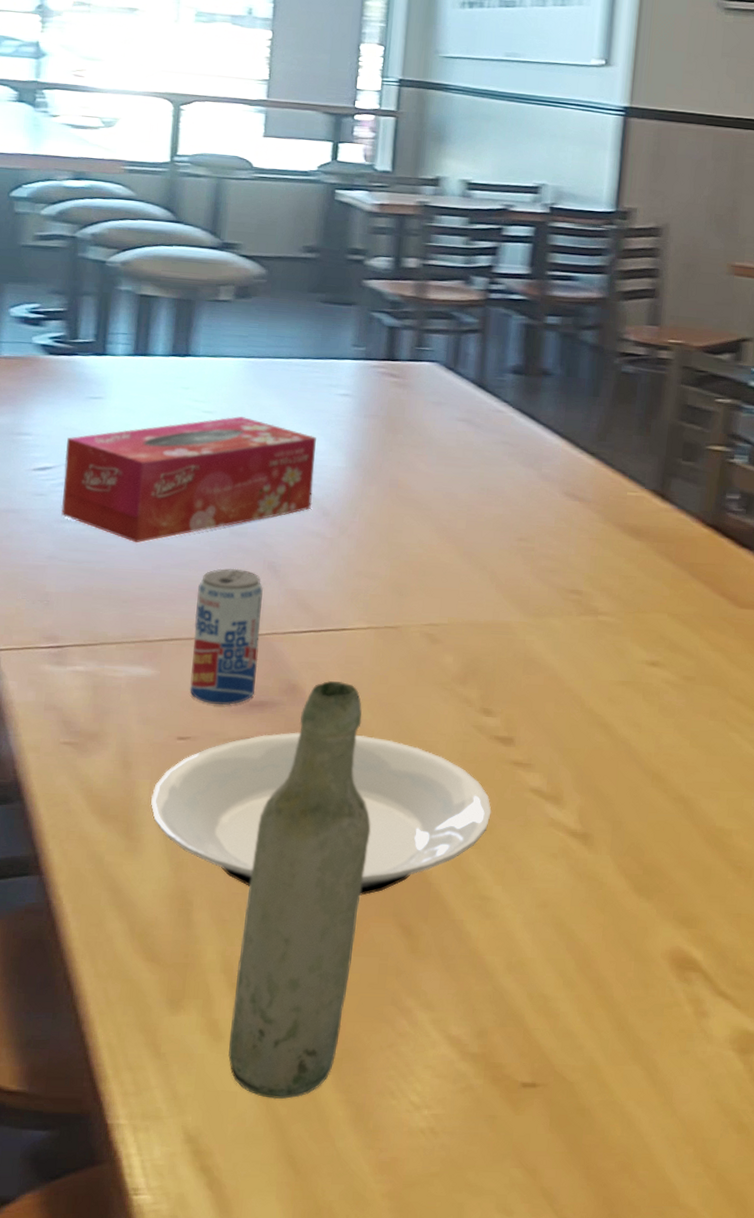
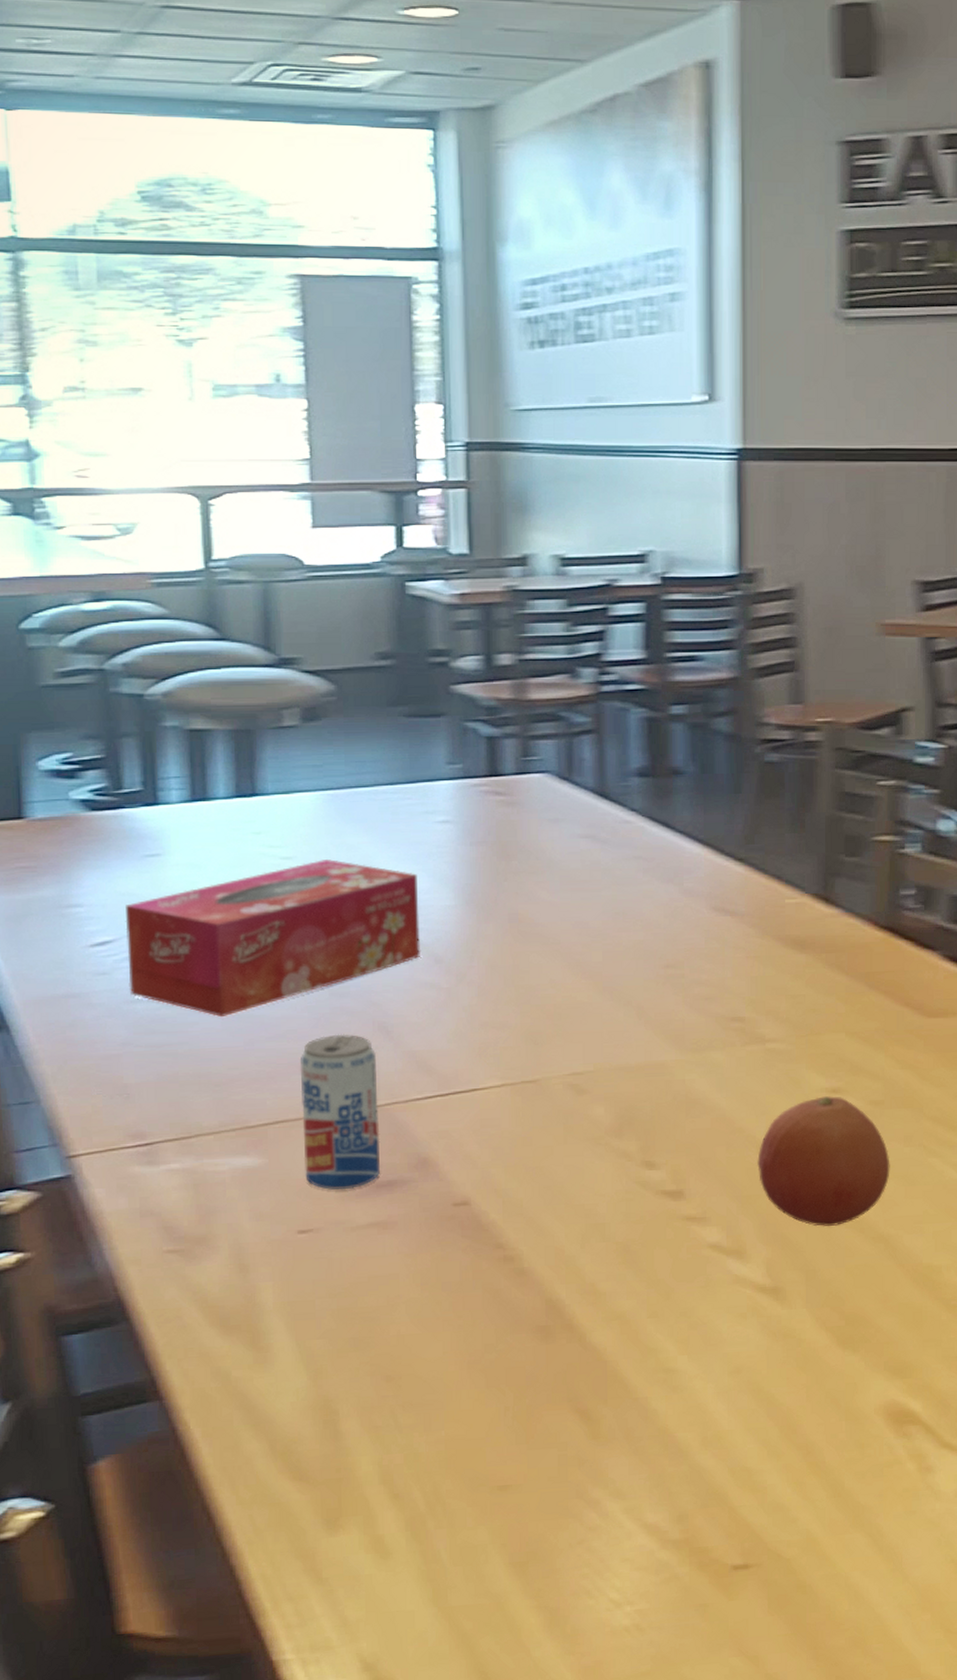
plate: present [151,732,492,896] -> none [276,1206,667,1387]
bottle: present [228,680,371,1100] -> none [397,1149,531,1614]
fruit: none [580,668,696,784] -> present [757,1096,890,1227]

